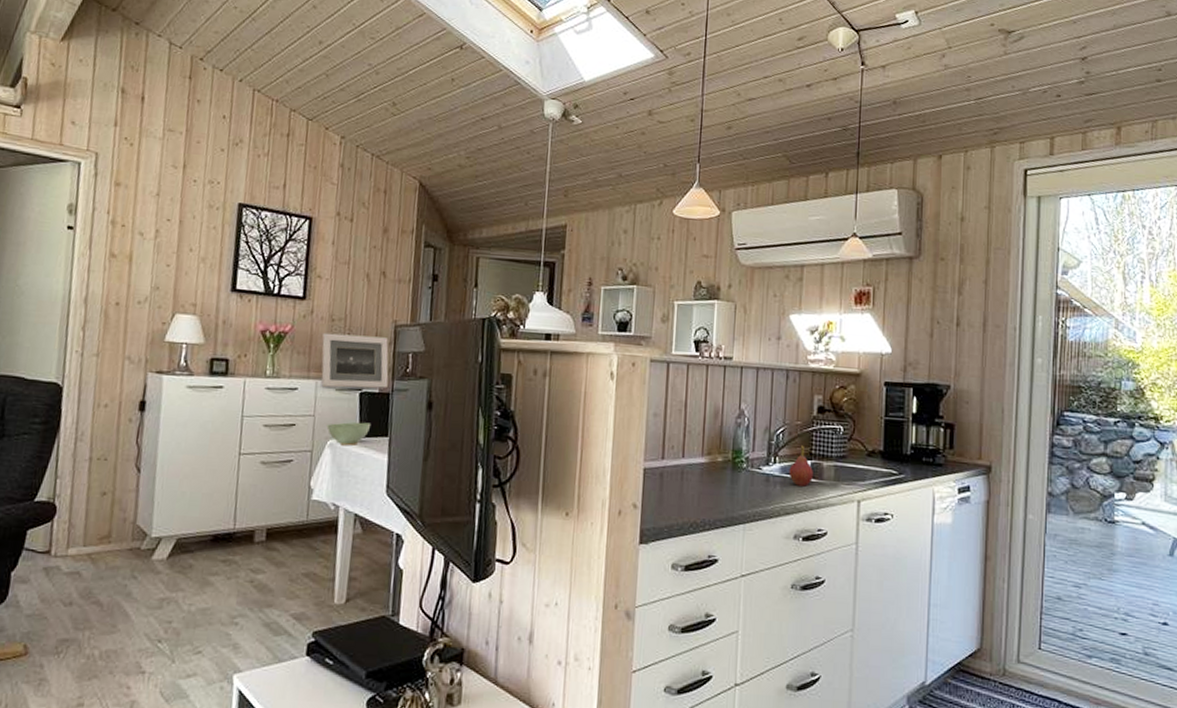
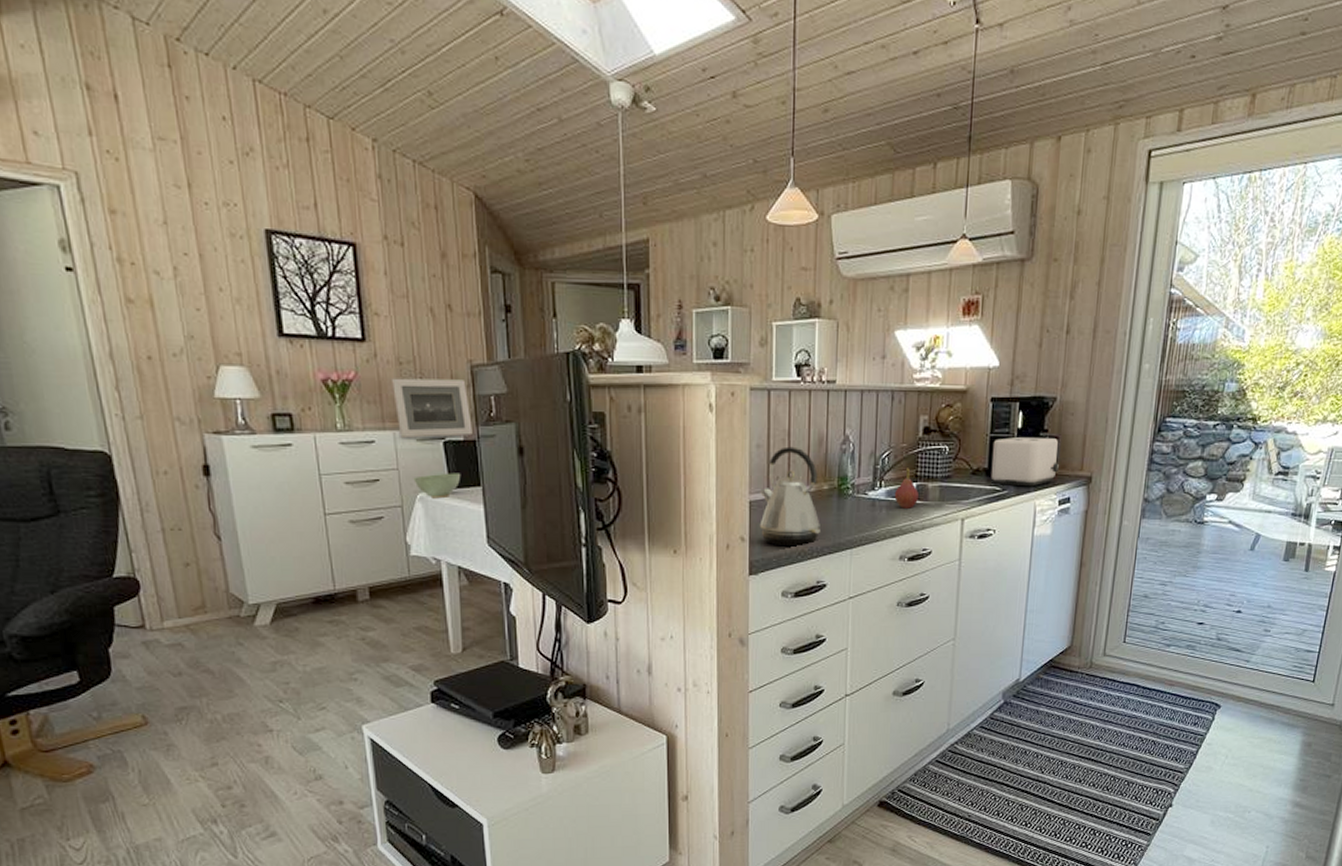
kettle: none [652,417,714,518] -> present [759,446,820,547]
toaster: none [886,421,956,473] -> present [990,437,1059,487]

